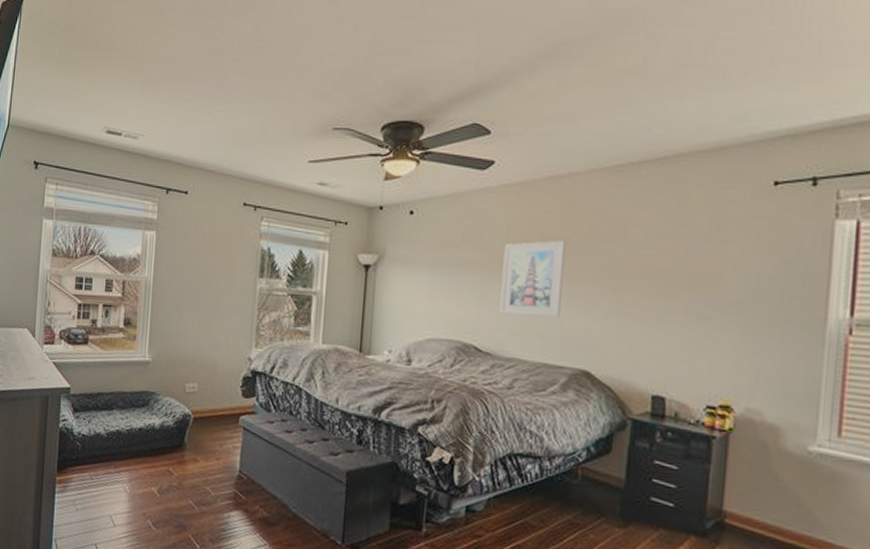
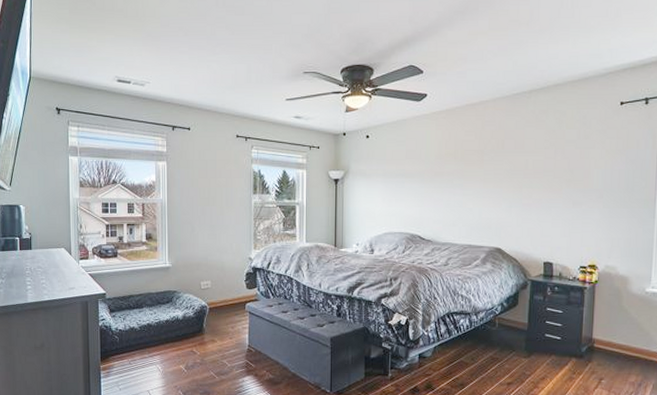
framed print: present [499,240,566,318] -> none [436,152,480,210]

